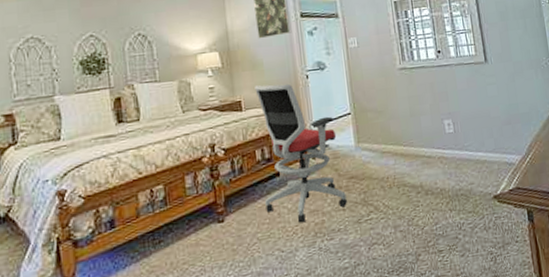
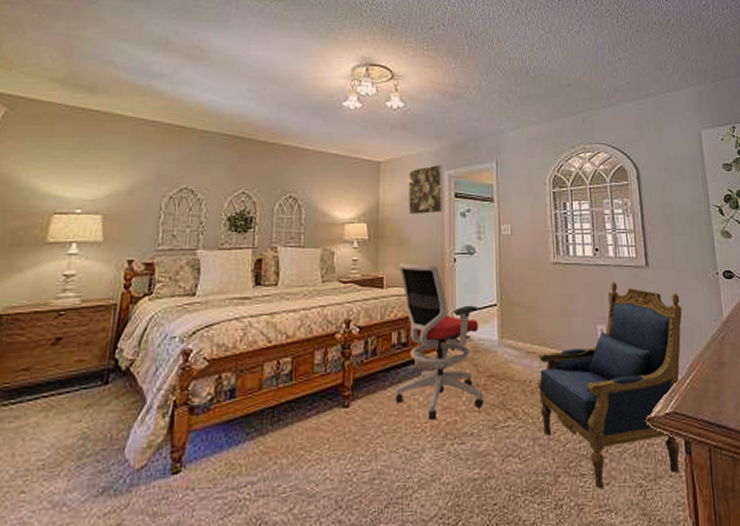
armchair: none [394,79,524,261] -> present [537,281,683,490]

